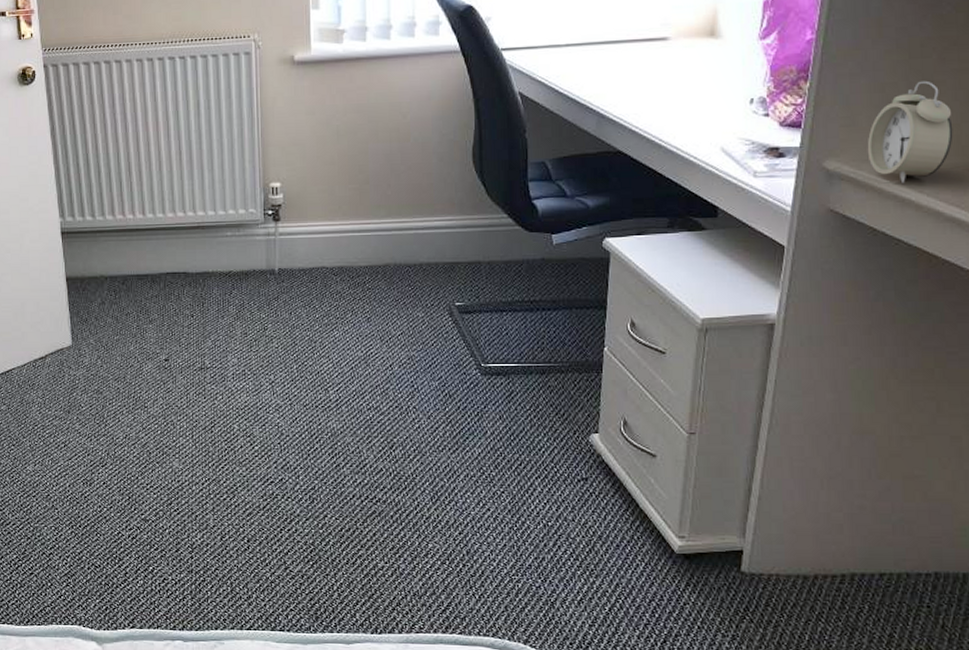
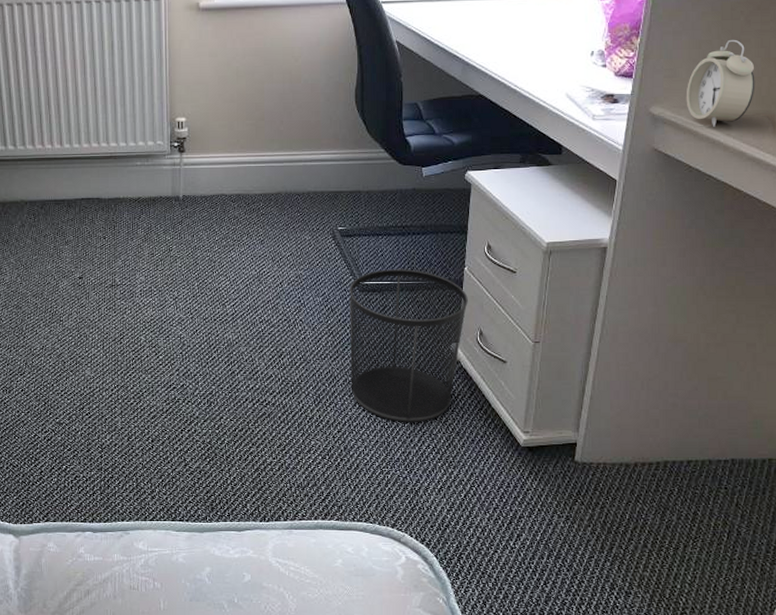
waste bin: none [470,350,609,524] -> present [349,269,468,422]

